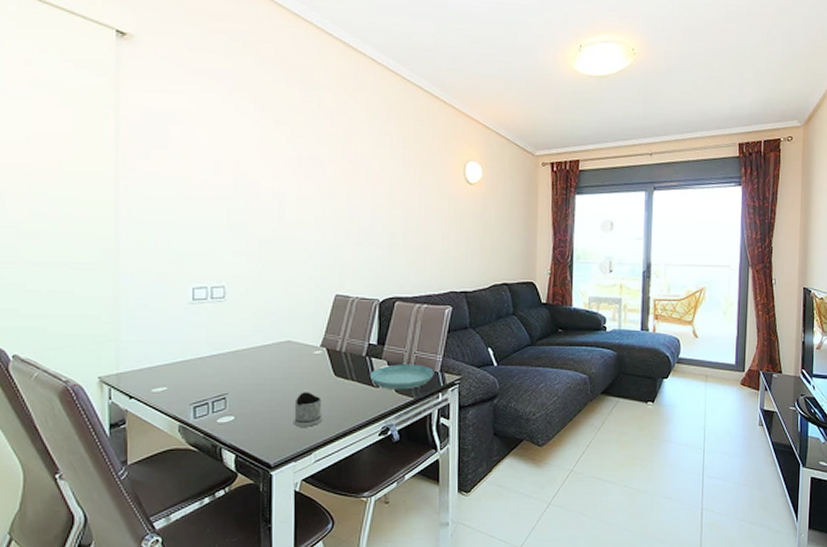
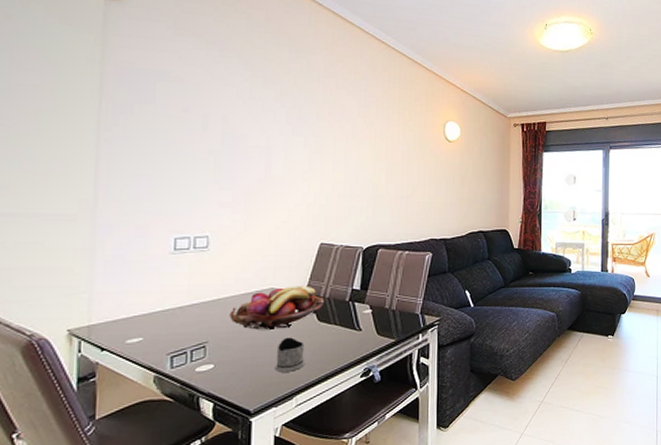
fruit basket: none [248,339,341,383] -> present [230,286,325,330]
saucer: present [369,364,434,390] -> none [352,307,415,333]

